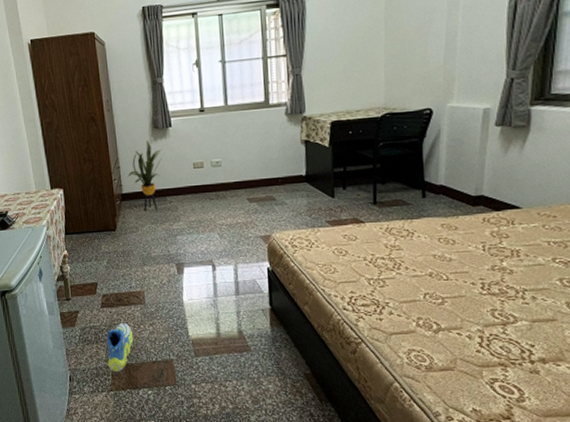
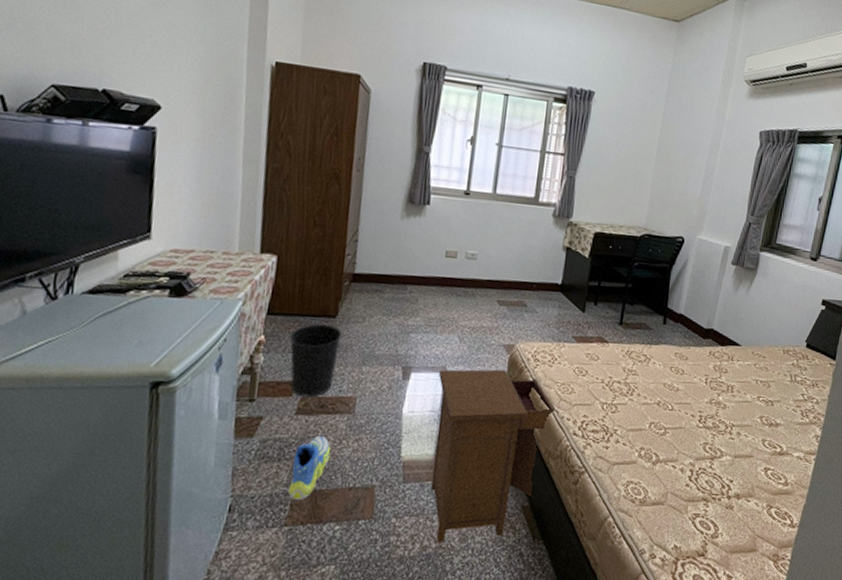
wastebasket: none [84,237,124,294] -> present [289,323,342,398]
house plant: present [127,140,162,211] -> none [365,214,413,300]
nightstand: none [208,257,321,404] -> present [431,369,555,542]

